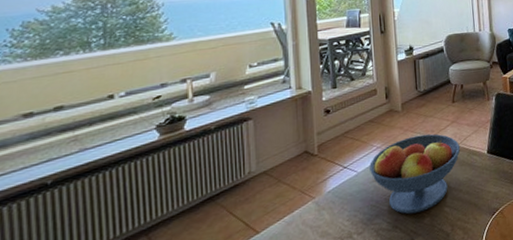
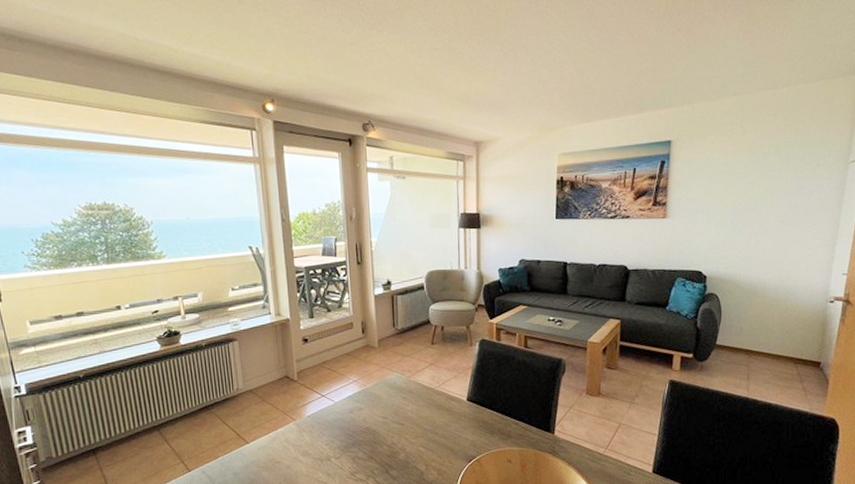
fruit bowl: present [369,134,461,214] -> none [346,373,439,448]

